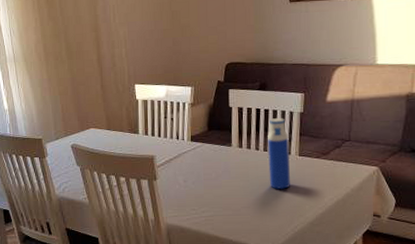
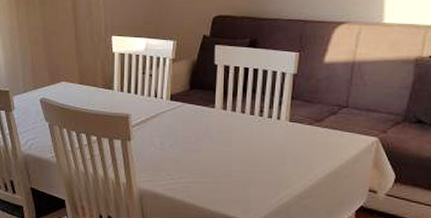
water bottle: present [267,118,290,190] -> none [254,79,279,158]

